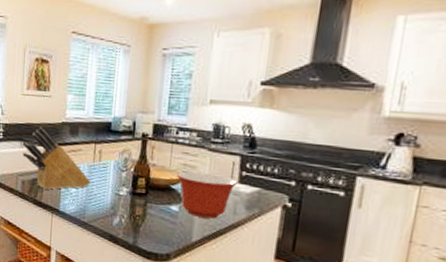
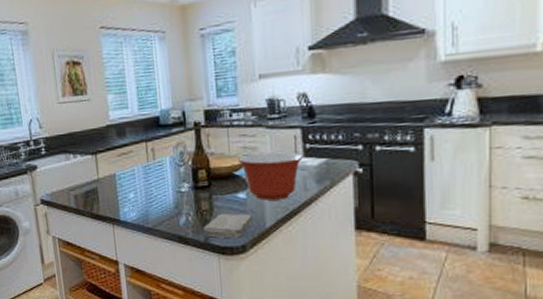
knife block: present [22,126,91,190] -> none [67,134,148,200]
washcloth: none [132,220,182,247] -> present [202,213,254,239]

